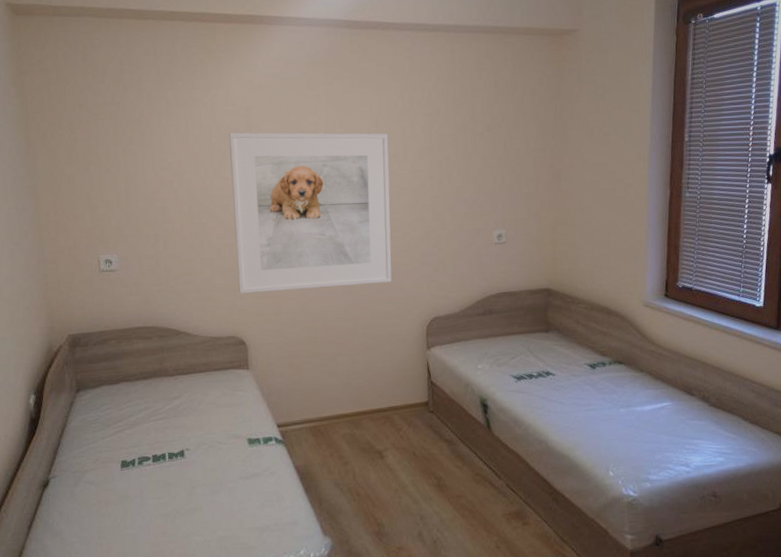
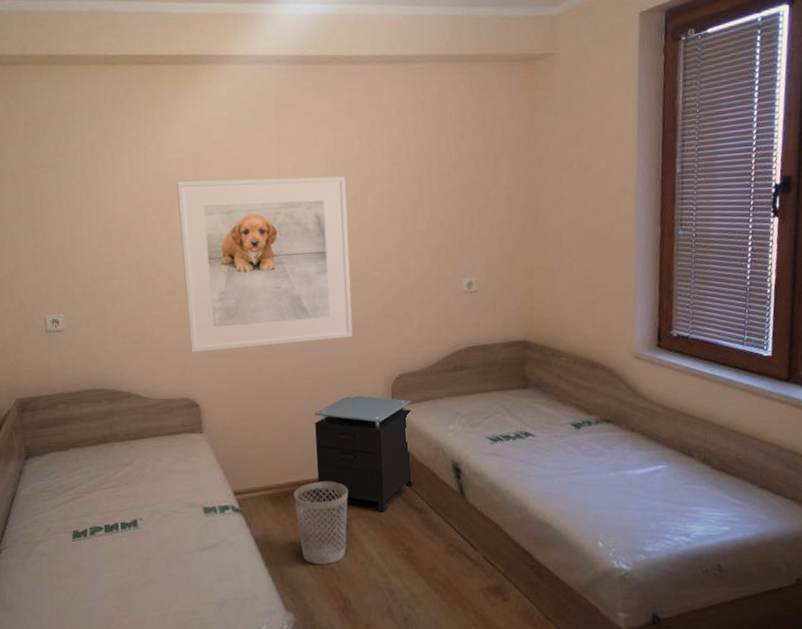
wastebasket: none [333,415,384,492] -> present [294,481,348,565]
nightstand: none [354,335,446,444] -> present [314,394,415,512]

